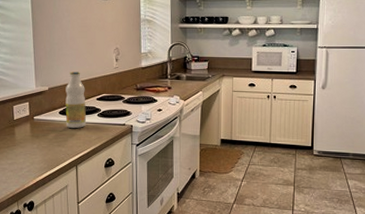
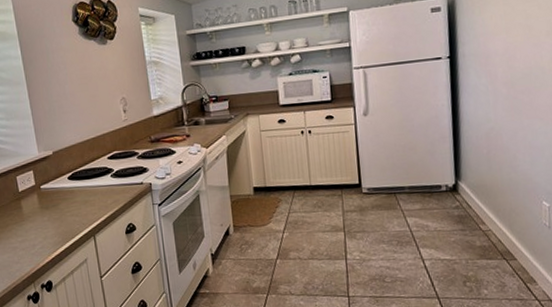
bottle: present [65,72,87,128] -> none [71,130,100,194]

